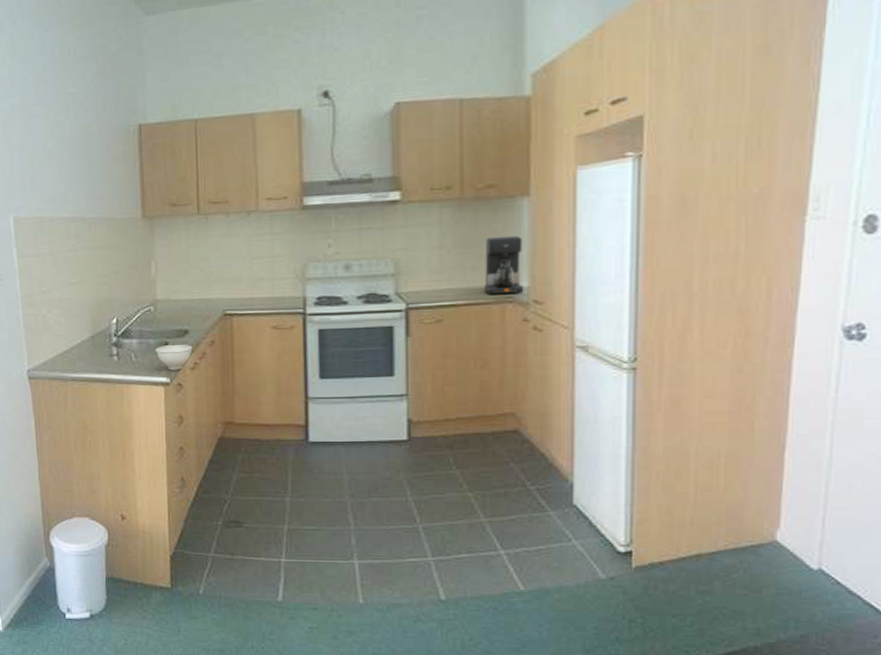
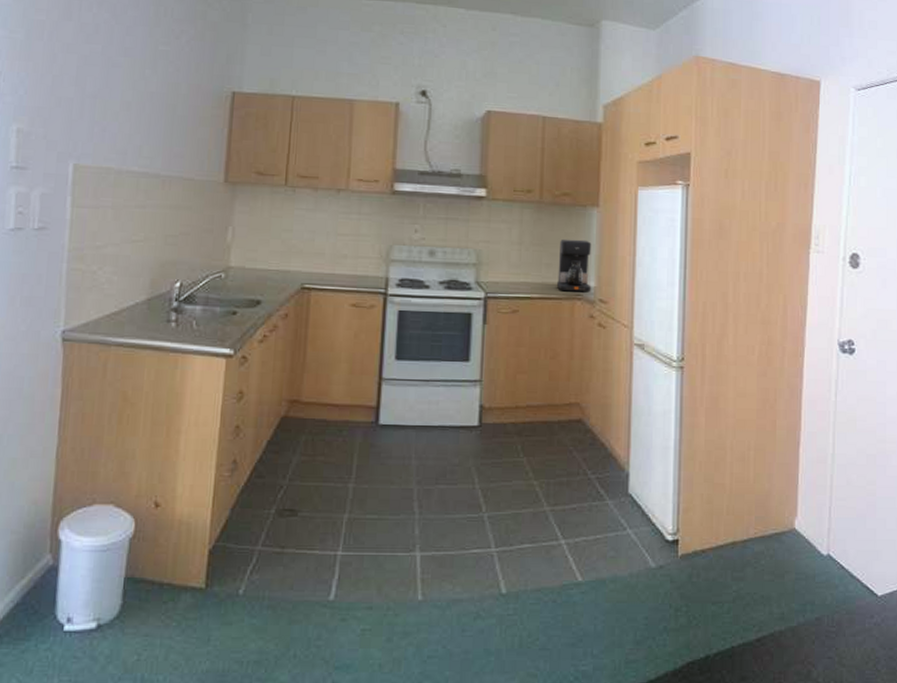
bowl: present [156,345,192,370] -> none [221,315,263,342]

